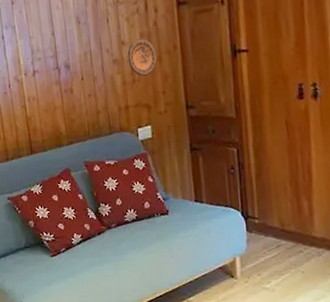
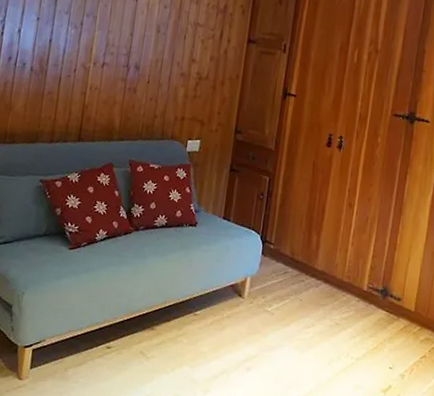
decorative plate: present [127,38,158,76] -> none [194,61,221,95]

